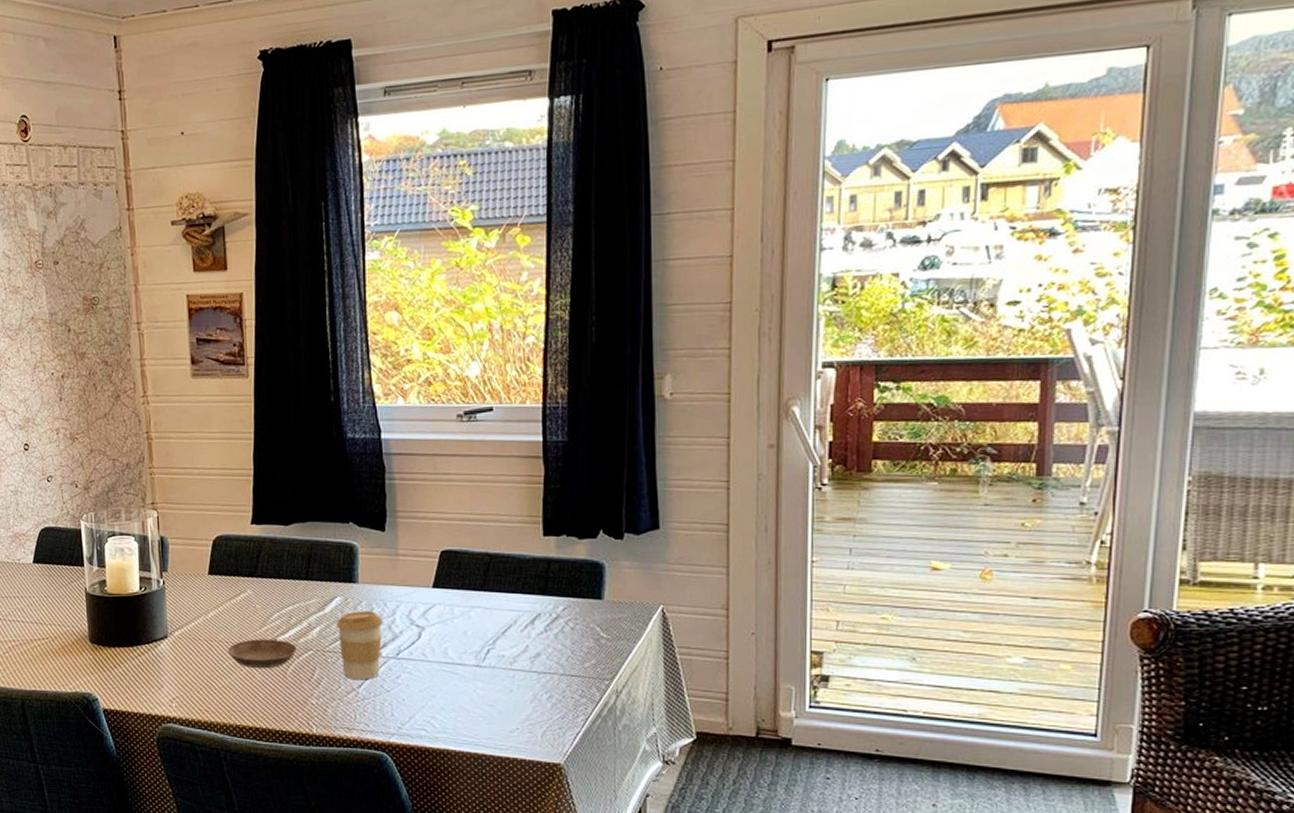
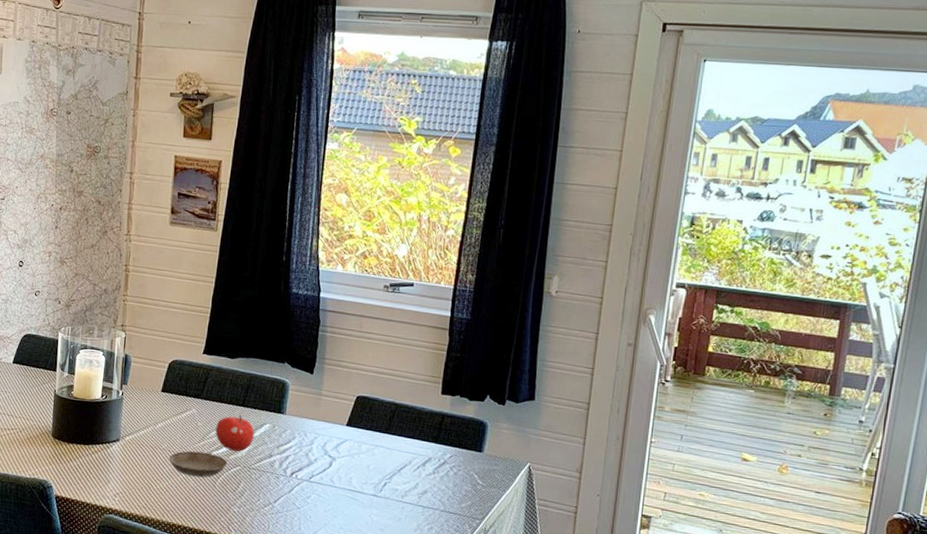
fruit: none [278,590,325,633] -> present [215,415,255,452]
coffee cup: present [336,611,383,680] -> none [263,437,302,497]

